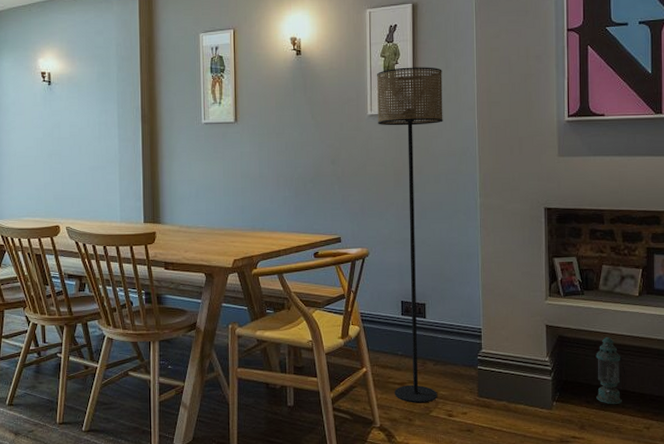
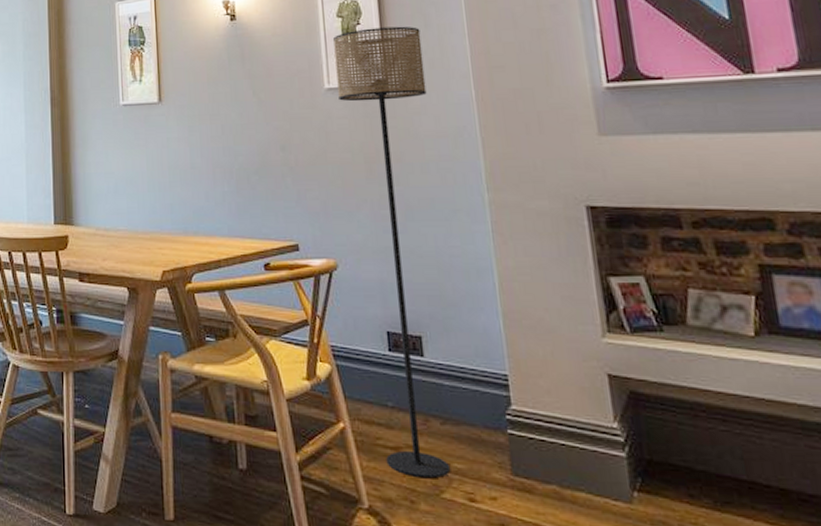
lantern: present [596,337,626,404] -> none [694,397,754,503]

